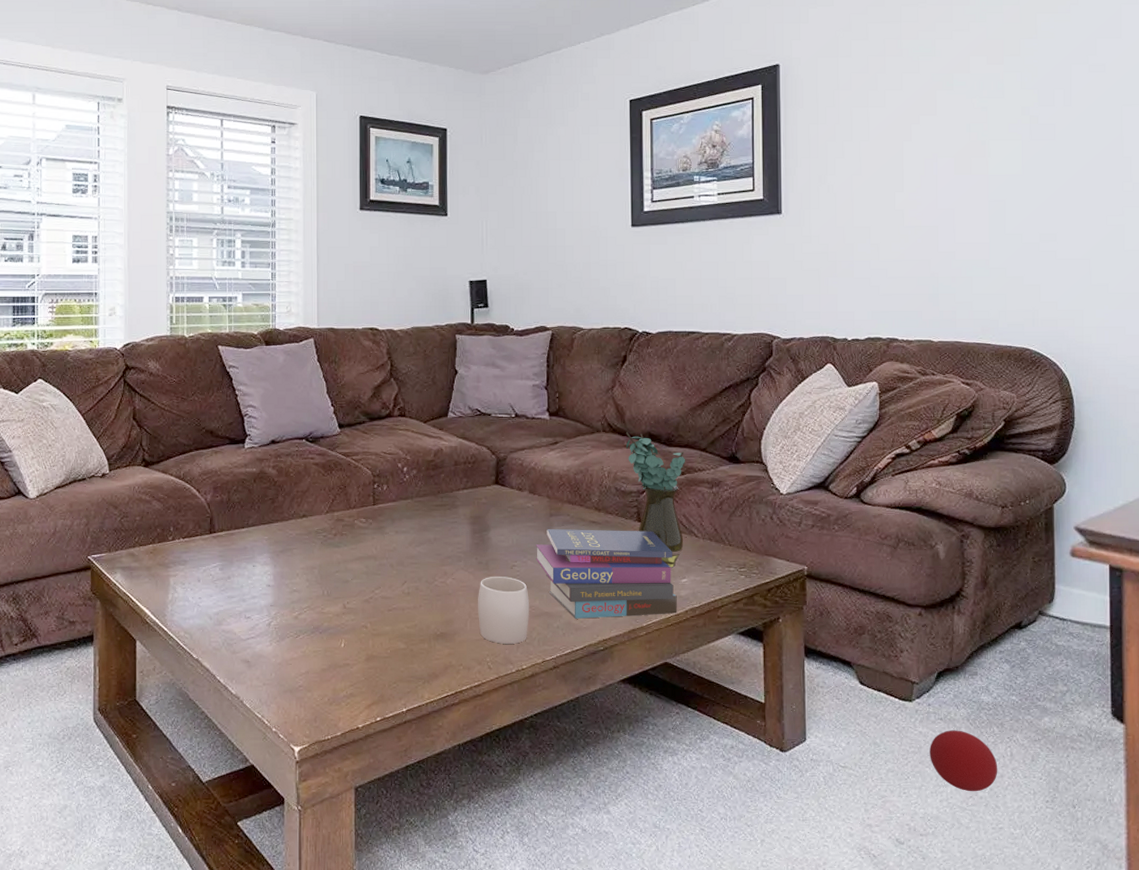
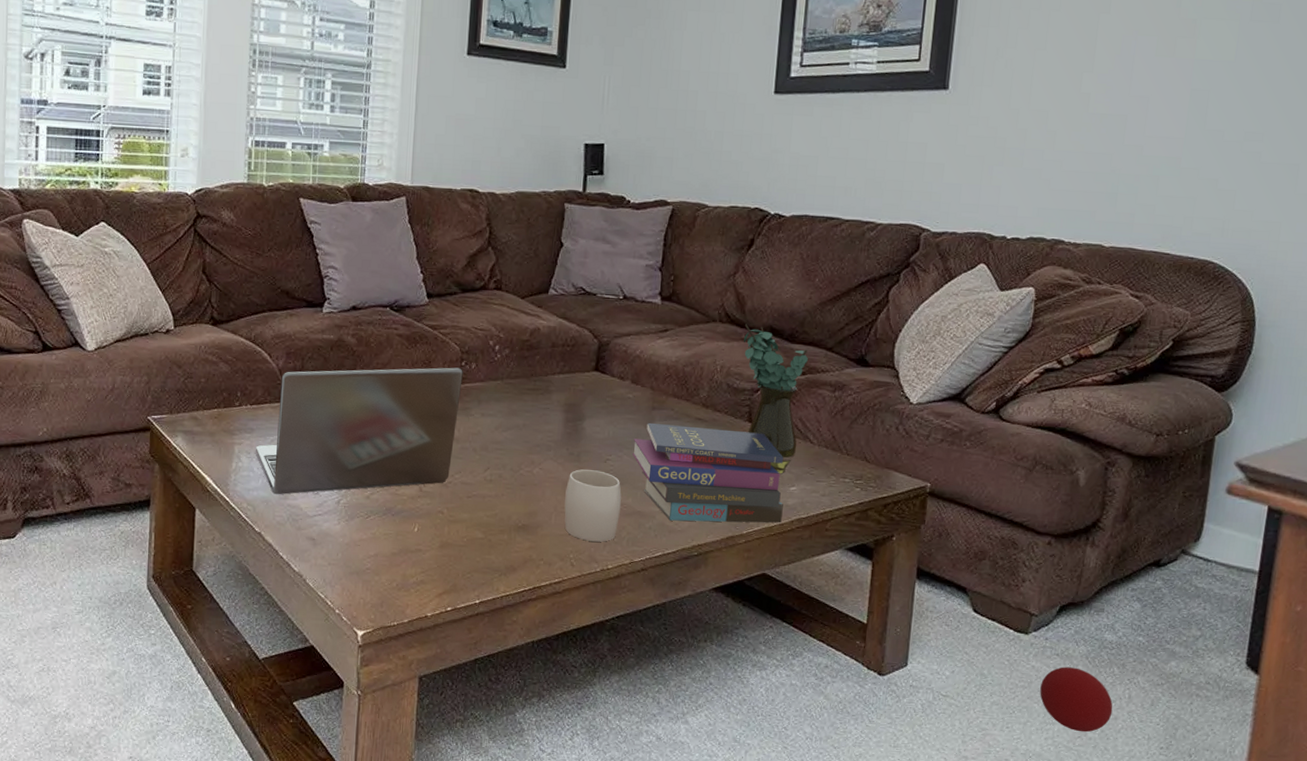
laptop: none [189,490,376,622] -> present [255,367,463,495]

